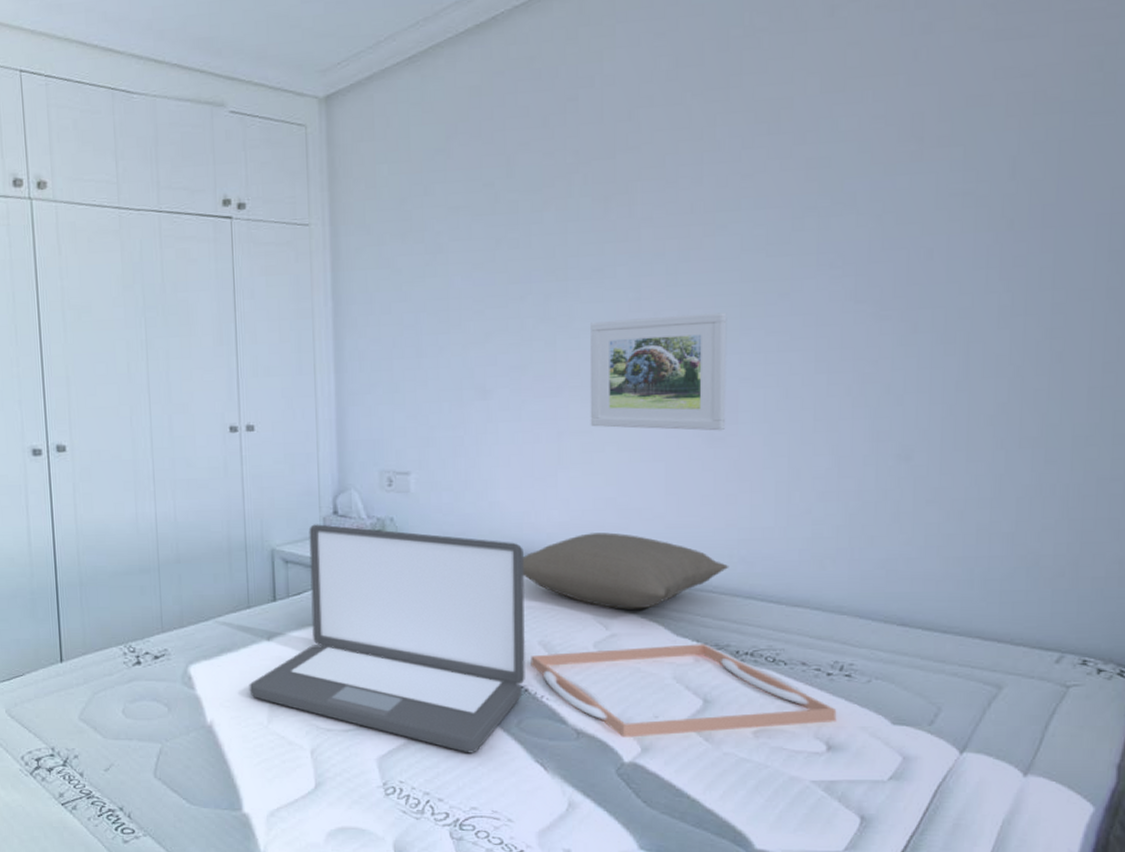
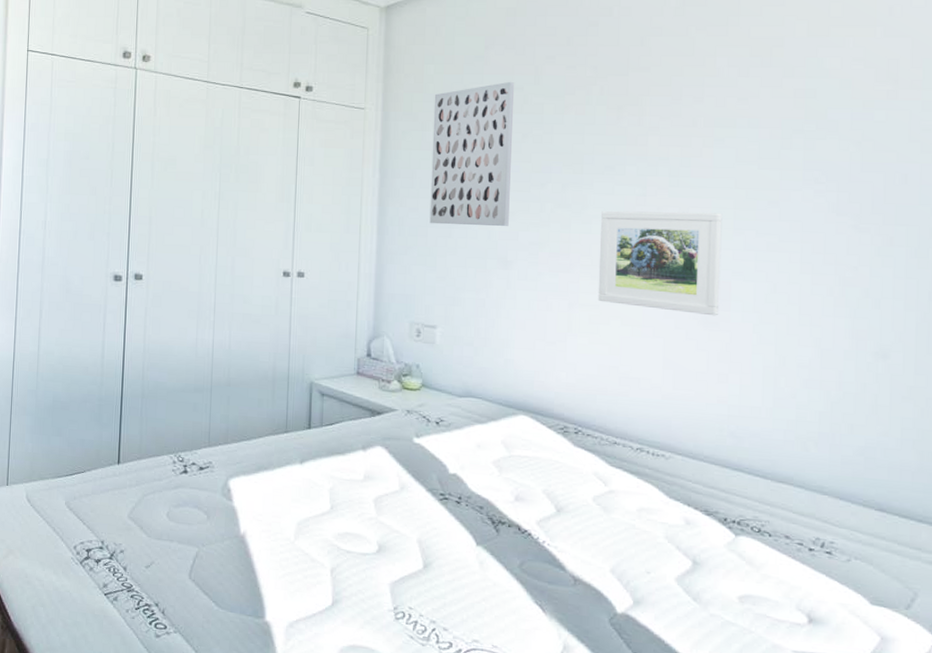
laptop: present [249,524,525,753] -> none [280,363,533,589]
wall art: none [390,176,485,355] -> present [429,81,515,226]
pillow: present [522,532,729,609] -> none [531,395,720,470]
serving tray: present [531,644,837,738] -> none [535,502,818,596]

